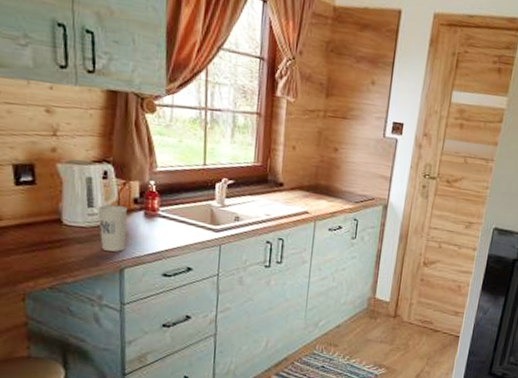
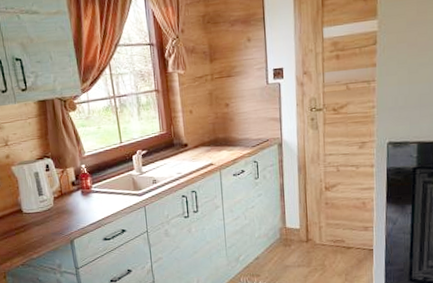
cup: present [98,204,127,252] -> none [46,190,71,228]

